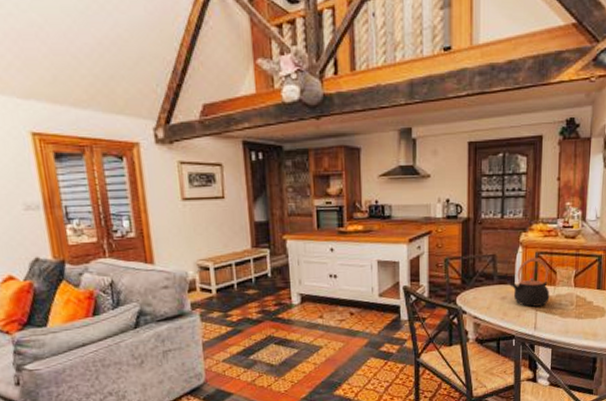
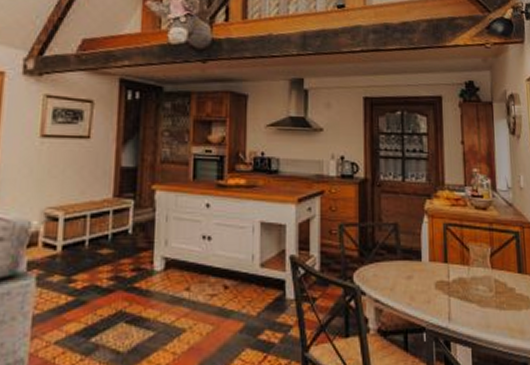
teapot: present [510,257,550,307] -> none [416,230,464,291]

